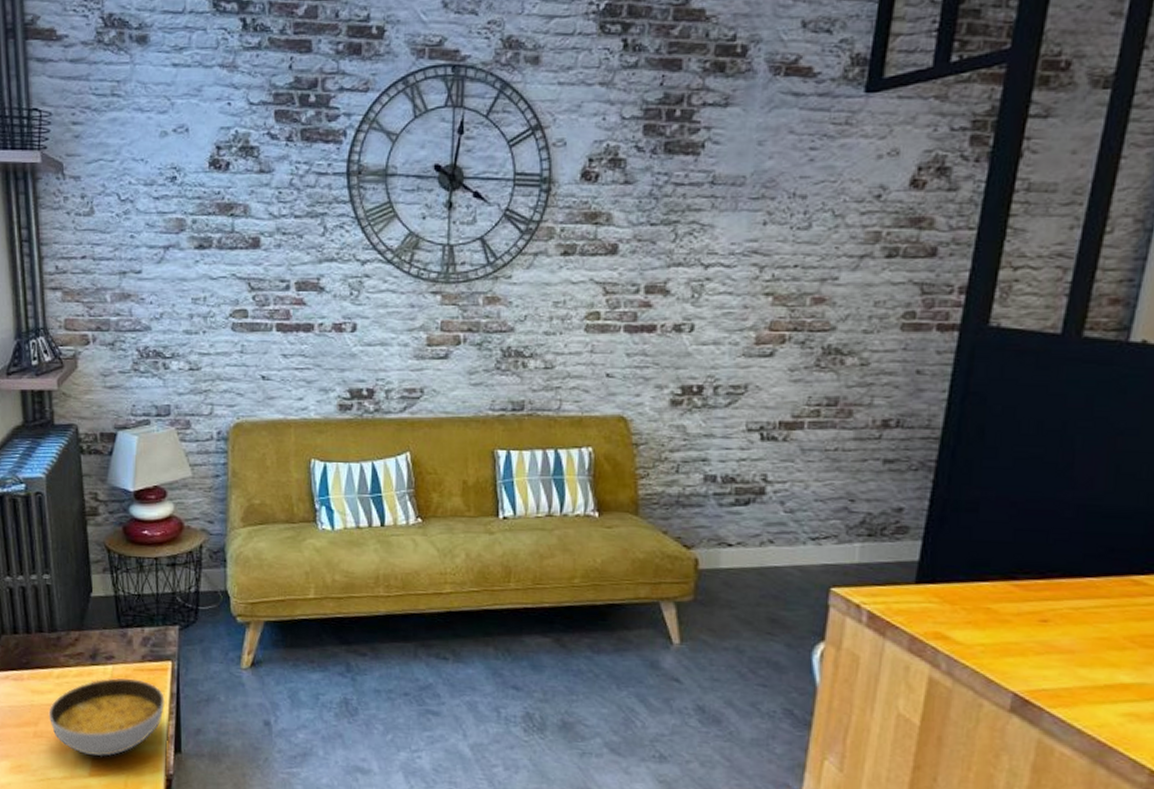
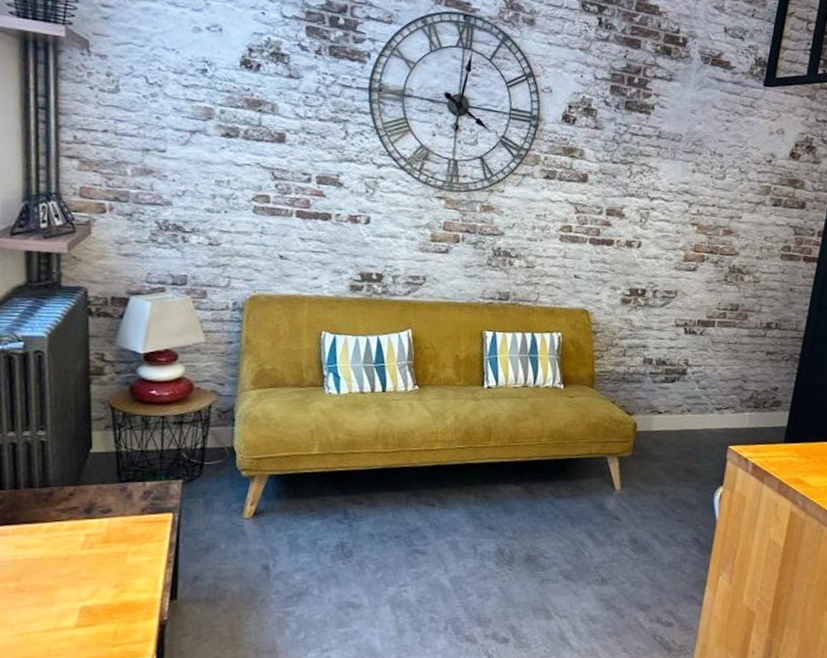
soup bowl: present [48,678,165,757] -> none [33,530,163,608]

